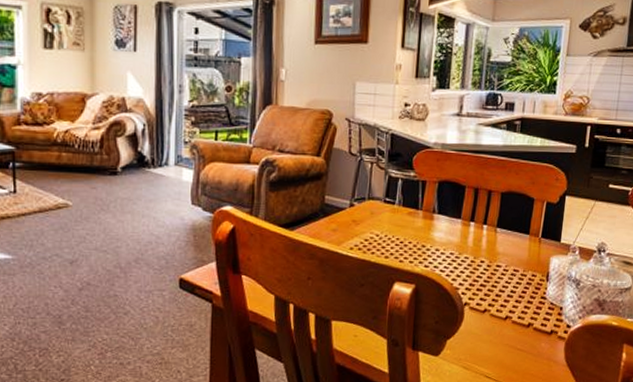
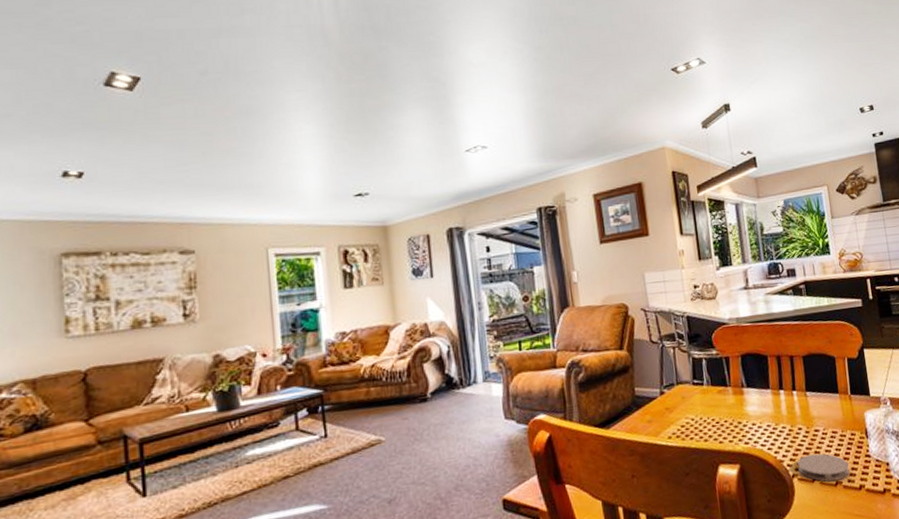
coaster: none [472,287,522,315] -> present [797,453,850,482]

